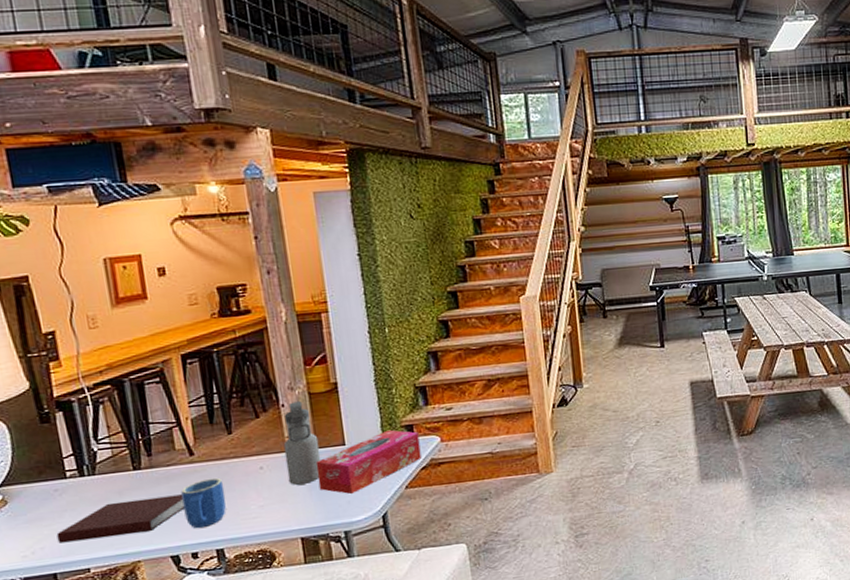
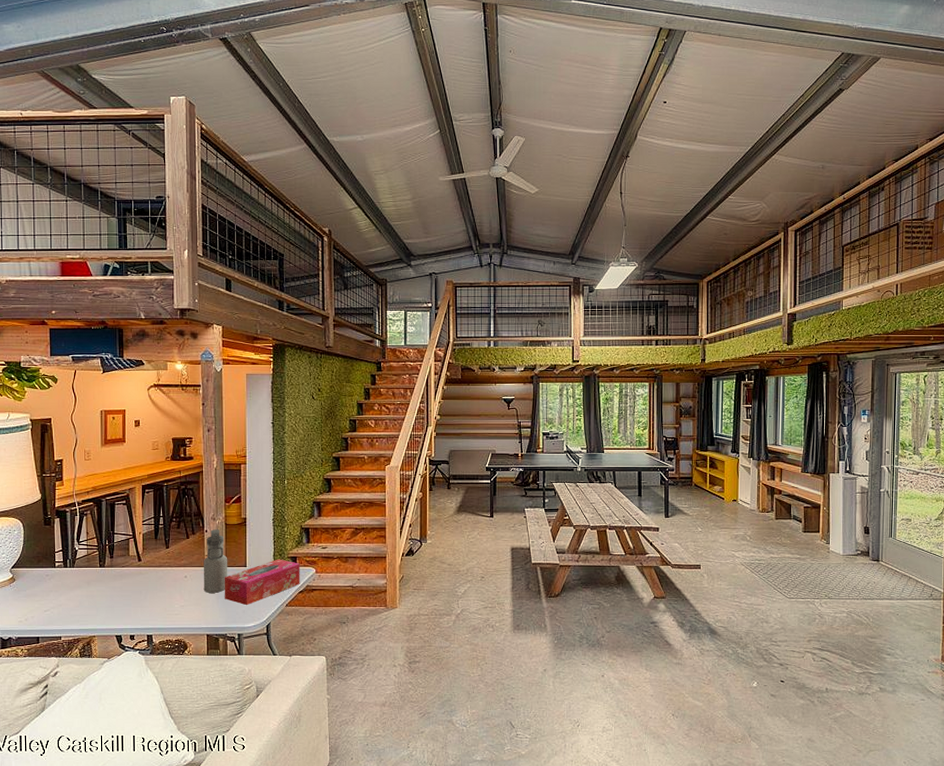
notebook: present [56,494,185,543] -> none [43,589,130,615]
mug: present [181,478,226,529] -> none [129,580,159,617]

